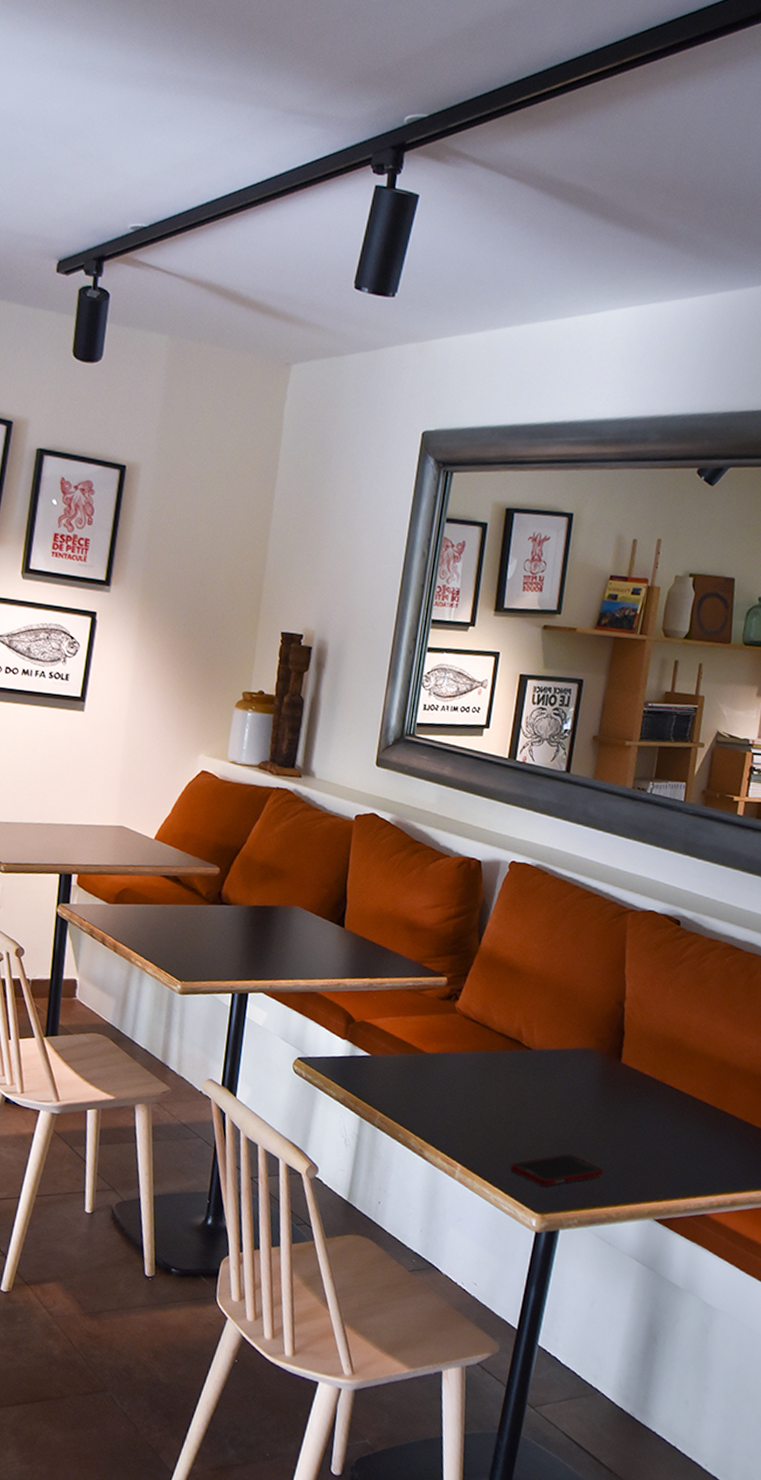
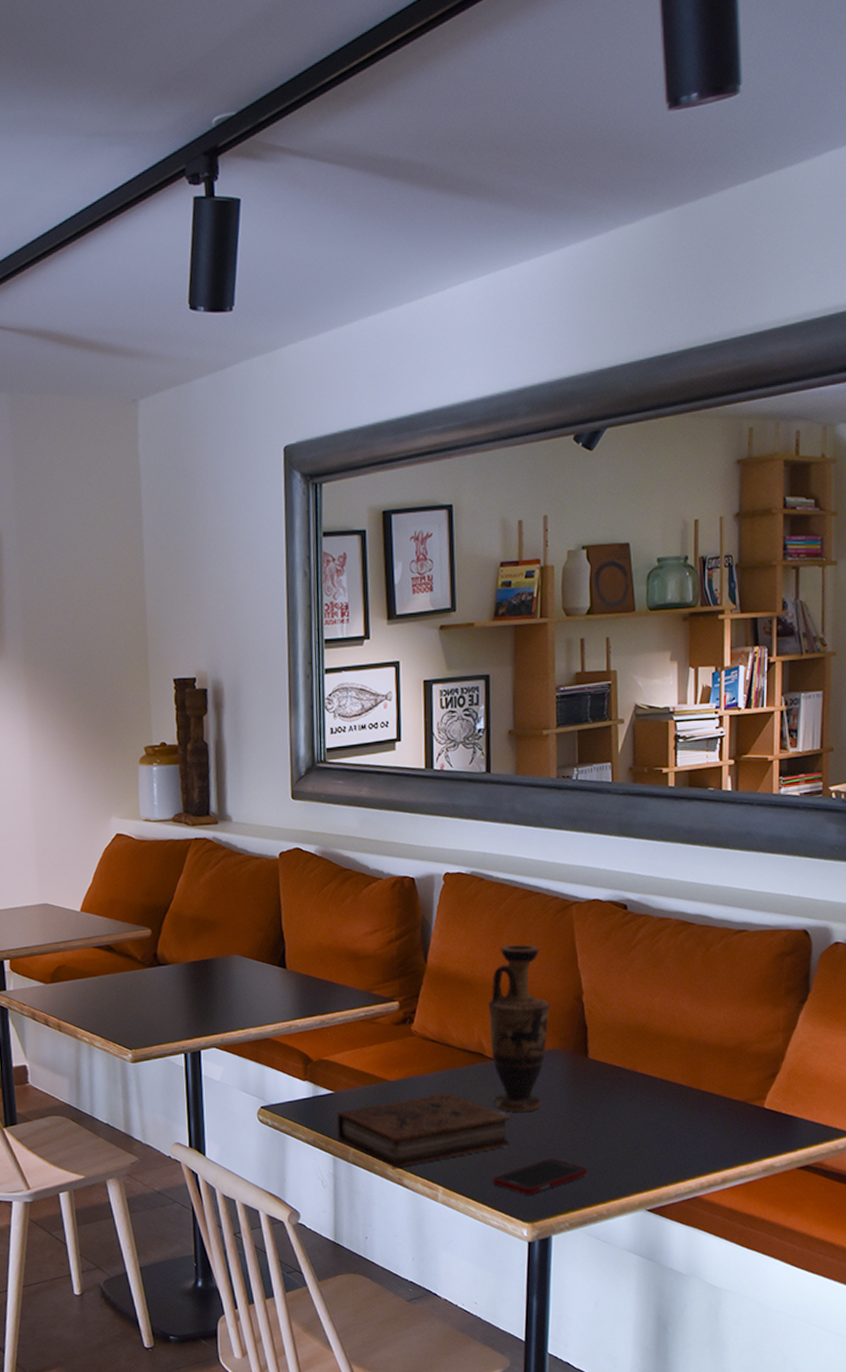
book: none [367,1073,537,1139] -> present [337,1093,510,1168]
vase: none [523,940,592,1105] -> present [489,944,550,1112]

